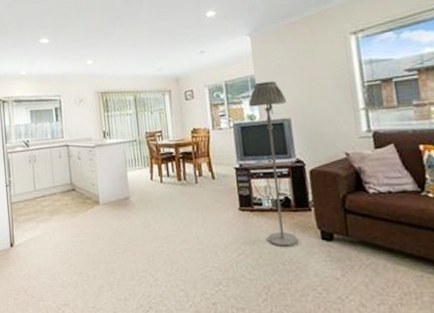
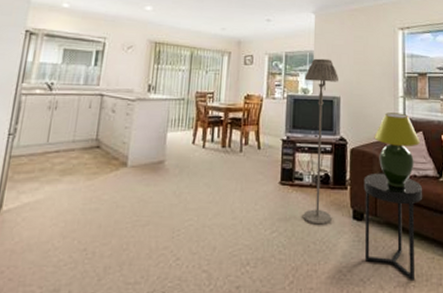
side table: none [328,191,403,298] -> present [363,173,423,280]
table lamp: none [335,126,393,206] -> present [374,112,421,188]

